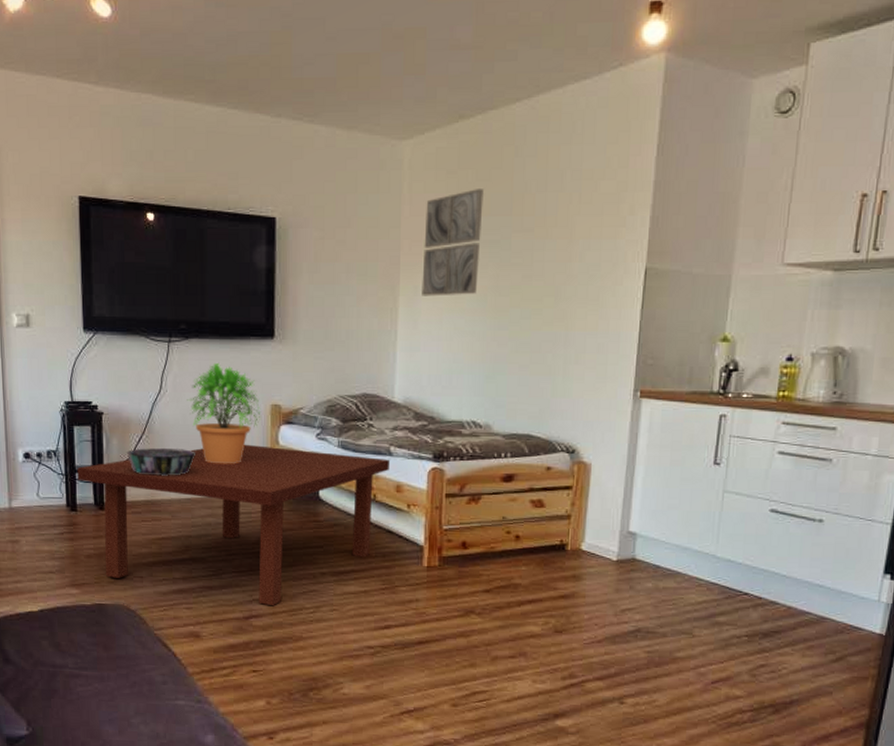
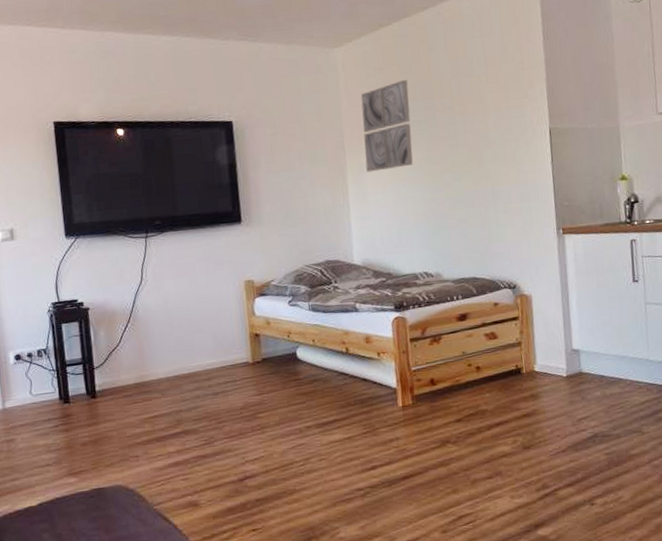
coffee table: present [77,444,391,606] -> none [67,315,358,465]
decorative bowl: present [126,447,196,476] -> none [113,331,180,360]
potted plant: present [187,362,261,464] -> none [167,250,236,341]

